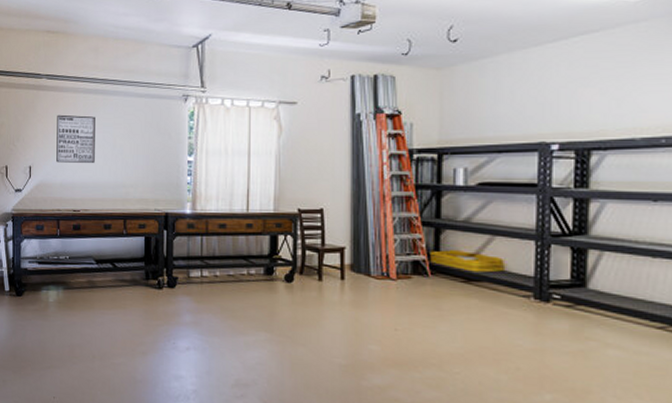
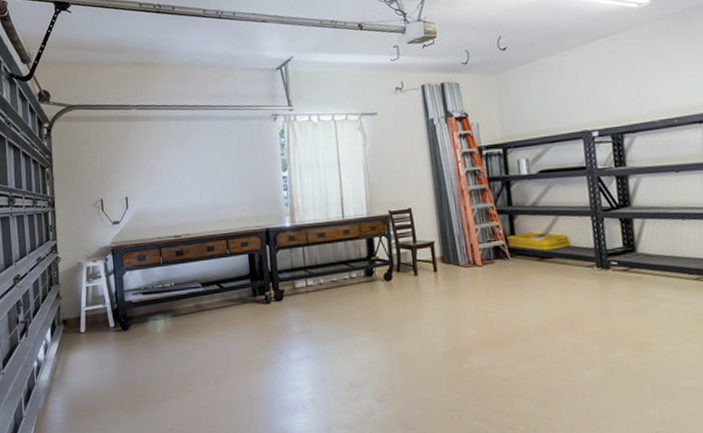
wall art: present [56,114,95,163] -> none [150,142,192,191]

